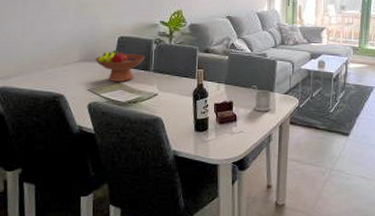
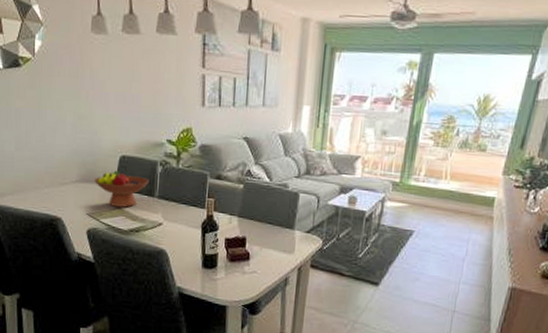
mug: present [250,85,272,112] -> none [266,220,291,252]

